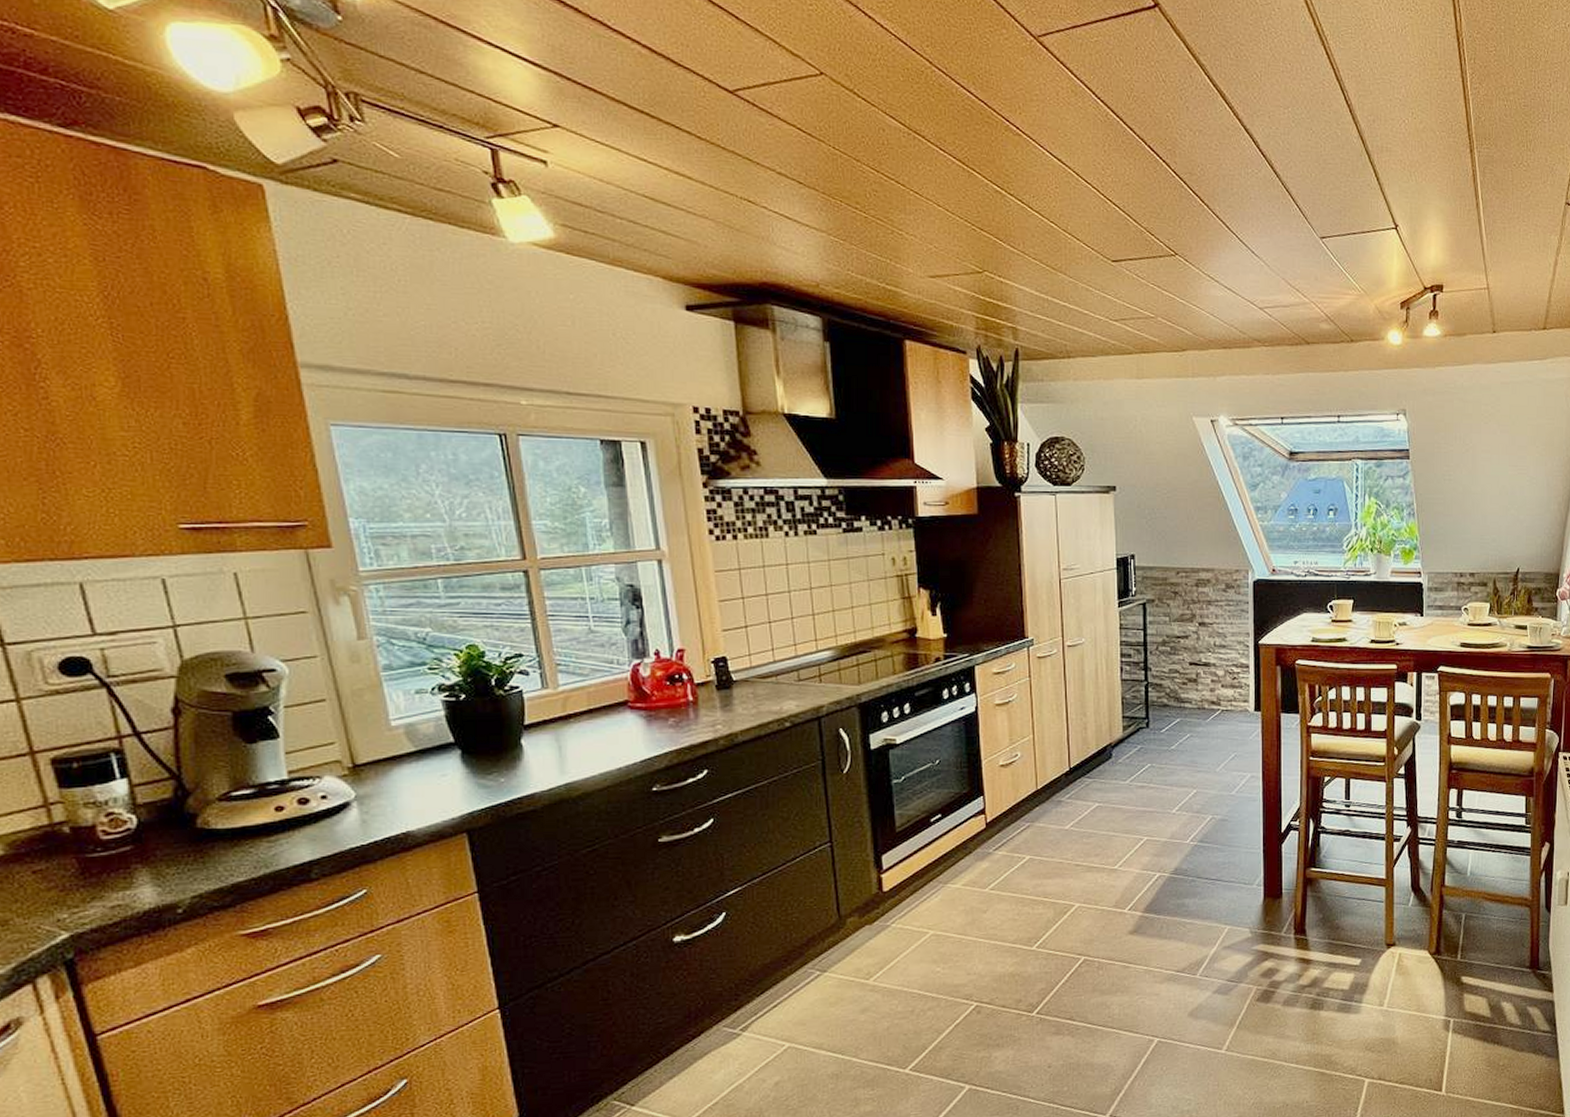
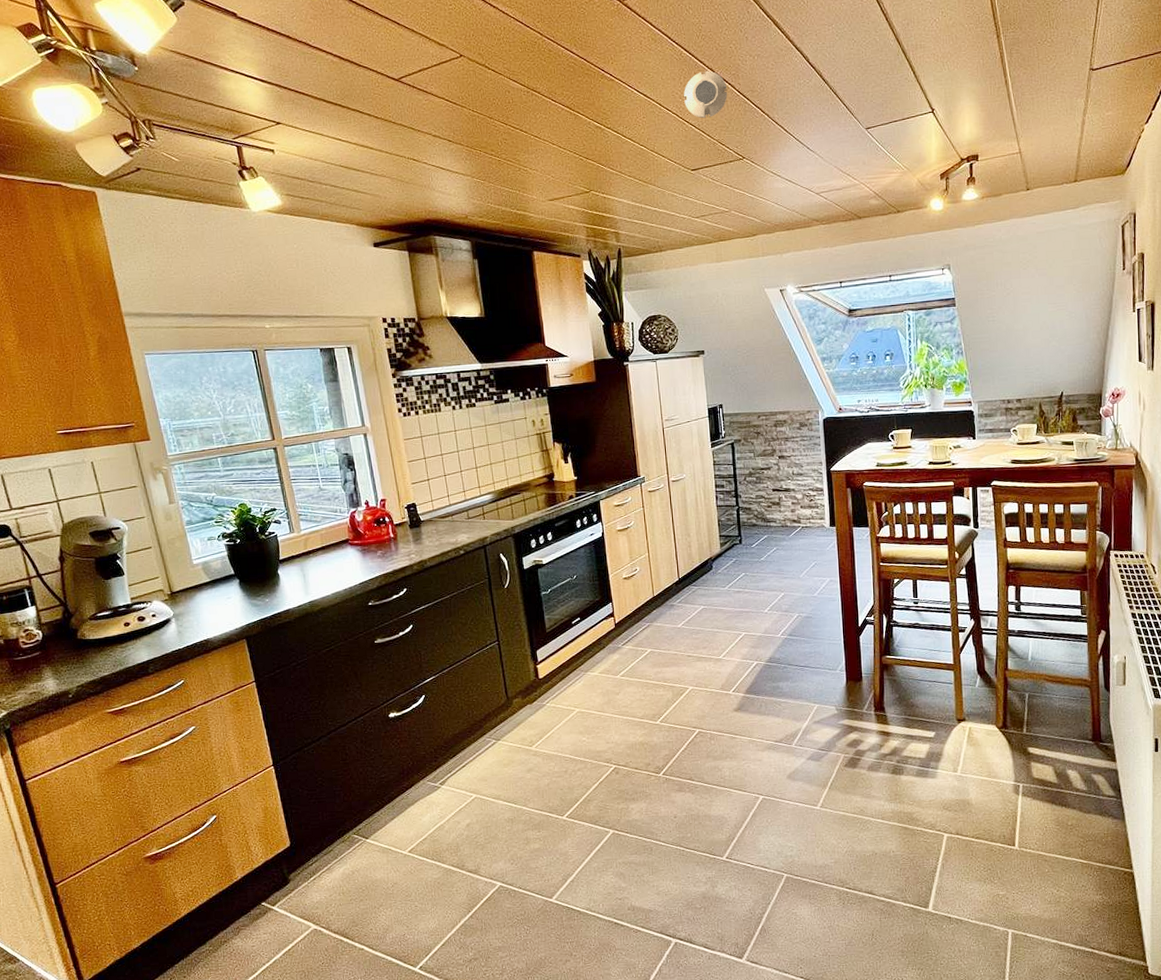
smoke detector: none [1108,140,1161,200] -> present [684,70,728,119]

